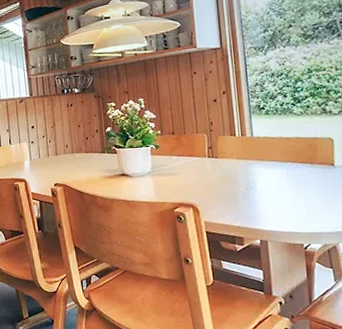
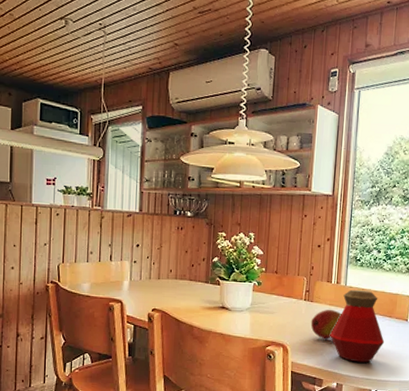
fruit: none [219,163,253,195] -> present [310,309,342,340]
bottle: none [243,138,310,216] -> present [330,289,385,363]

